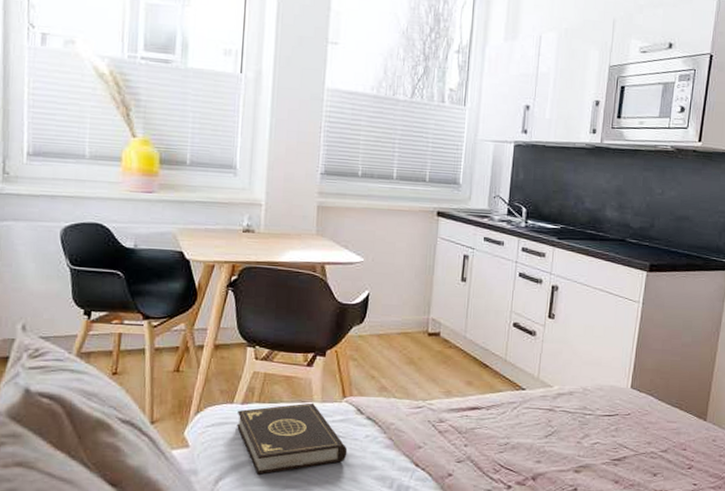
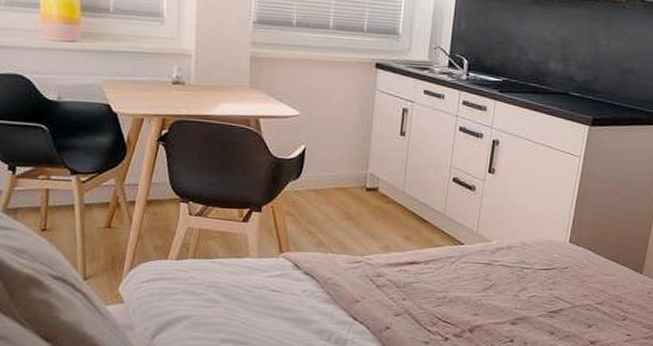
book: present [237,403,348,475] -> none [172,258,285,329]

